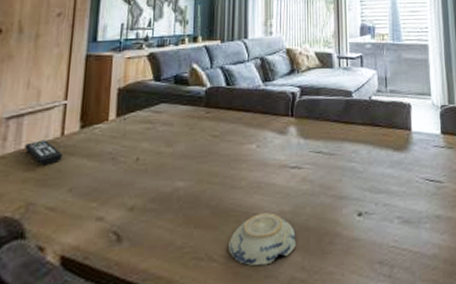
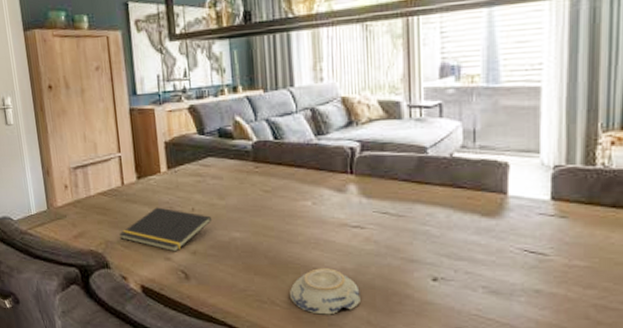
remote control: present [25,140,63,165] -> none [94,188,127,210]
notepad: none [46,158,157,210] -> present [119,207,213,252]

